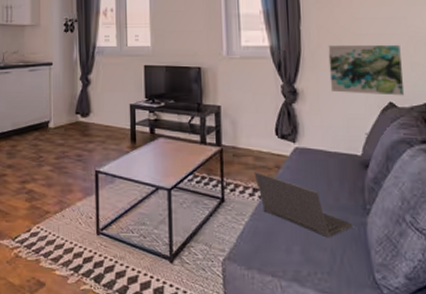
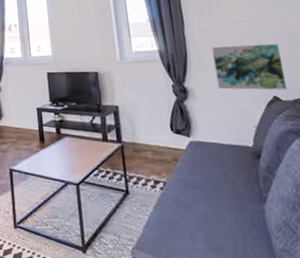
laptop computer: present [254,172,353,238] -> none [154,165,252,226]

